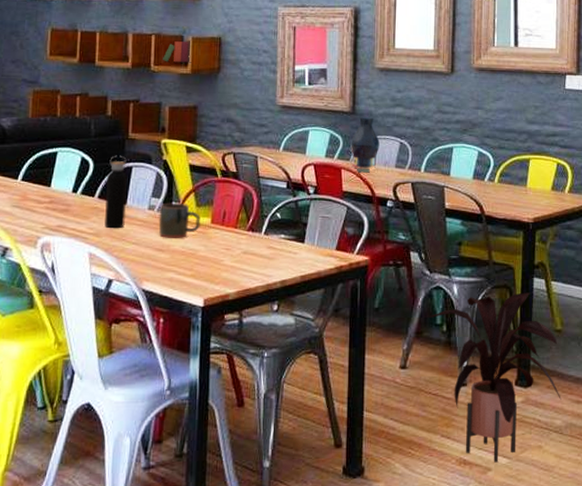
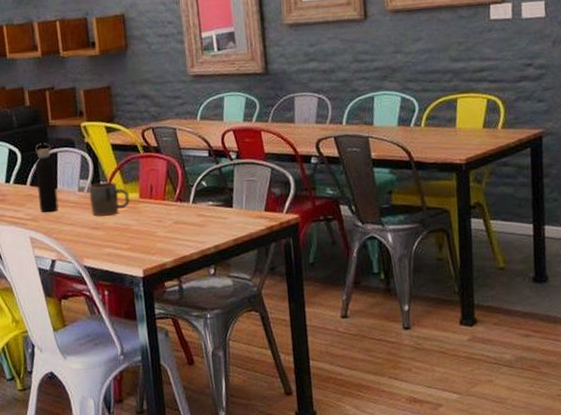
books: present [163,39,193,63] -> none [70,20,99,47]
vase: present [350,117,380,173] -> none [267,76,298,133]
house plant: present [428,292,561,463] -> none [364,233,509,399]

